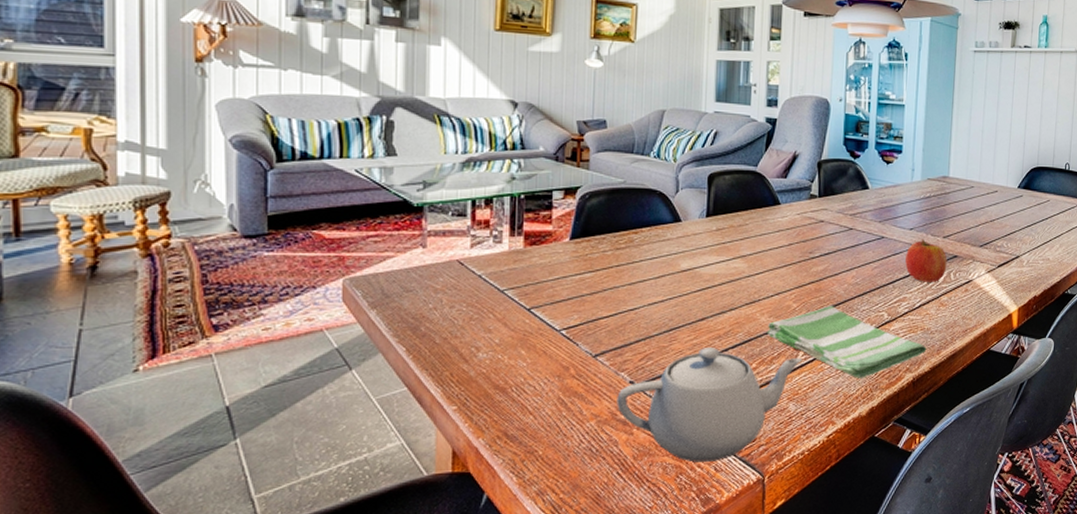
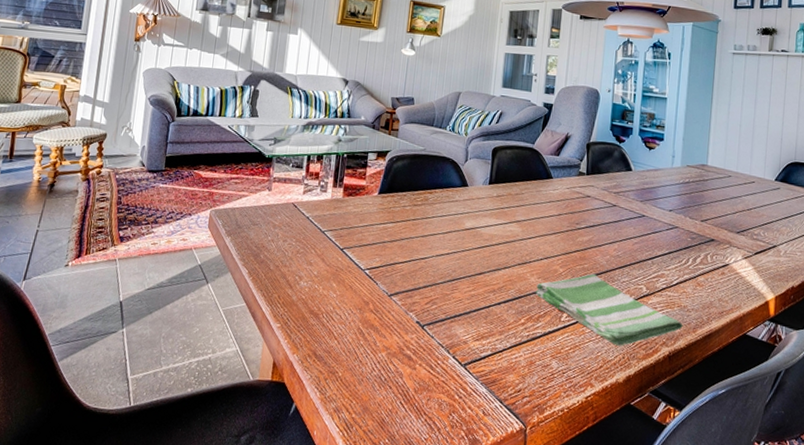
teapot: present [617,348,803,462] -> none [404,299,567,406]
fruit: present [905,239,947,282] -> none [664,221,705,263]

